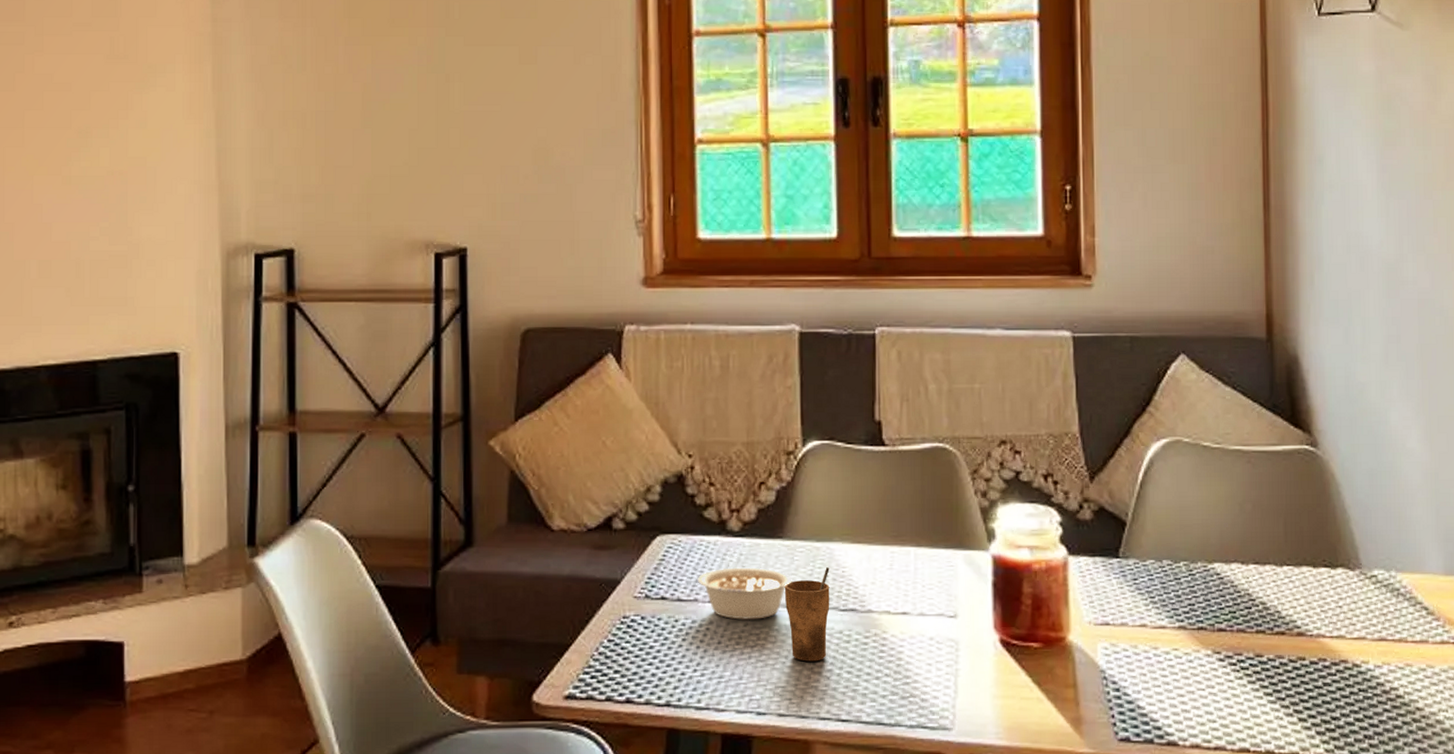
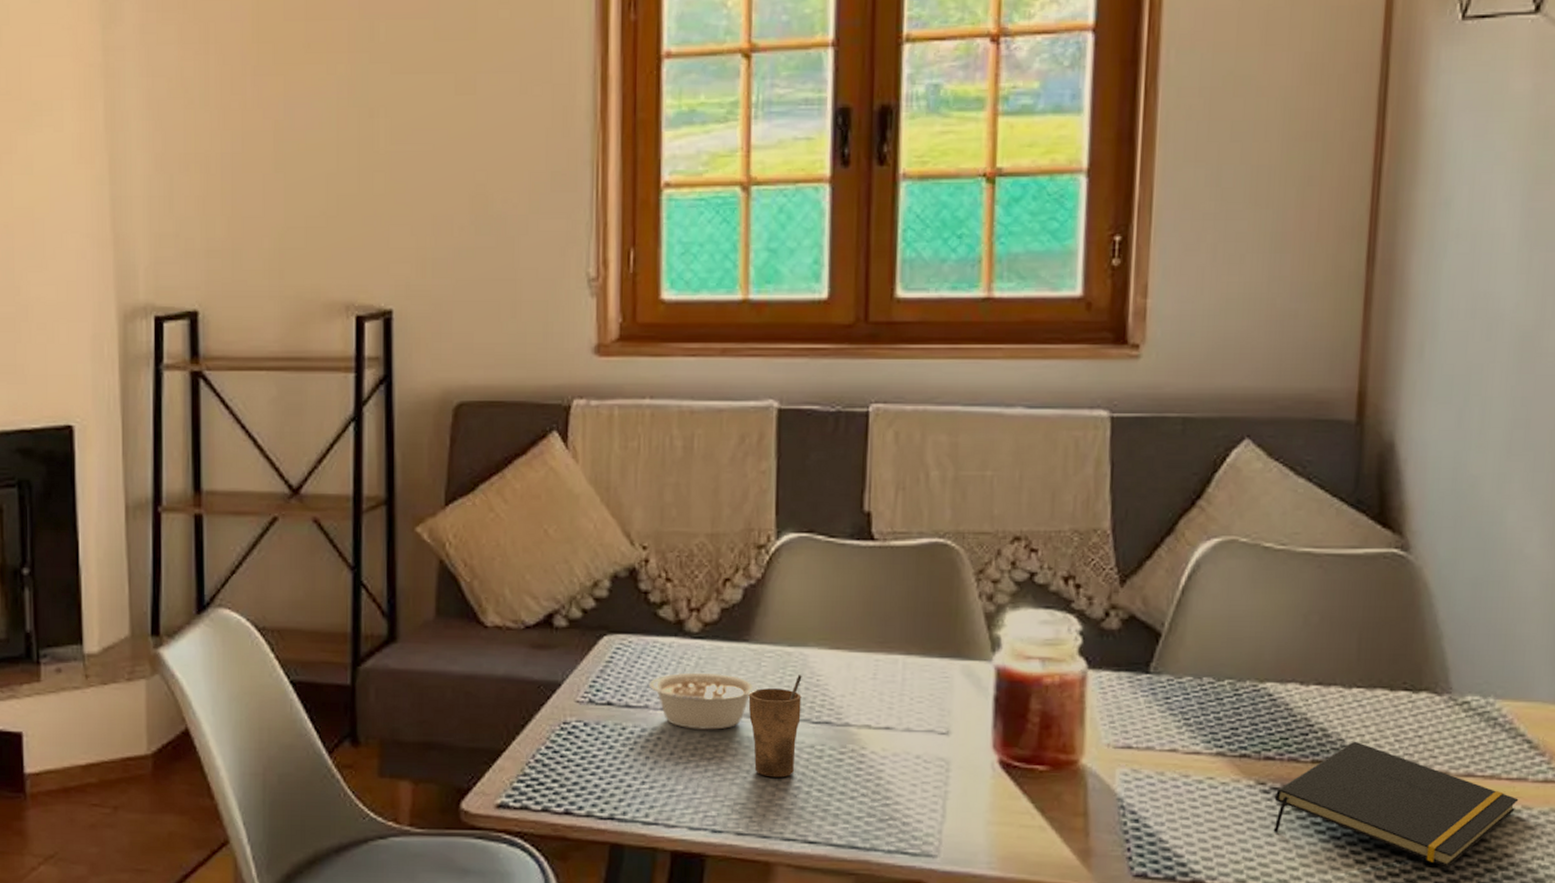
notepad: none [1228,612,1423,722] -> present [1273,741,1519,868]

